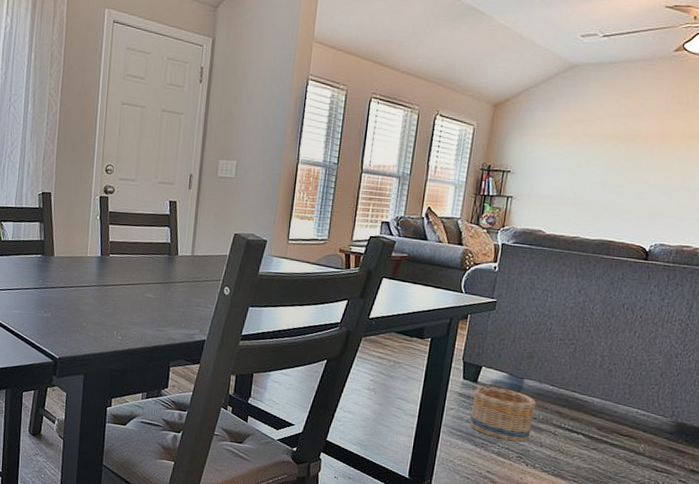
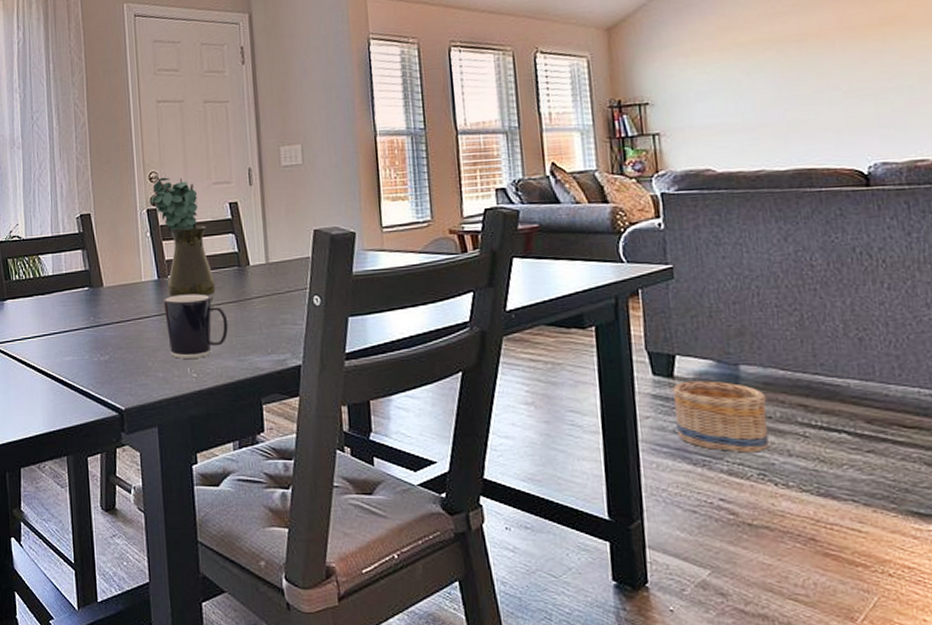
mug: none [102,271,154,325] -> present [163,293,229,359]
vase: none [104,167,148,281] -> present [151,174,216,303]

